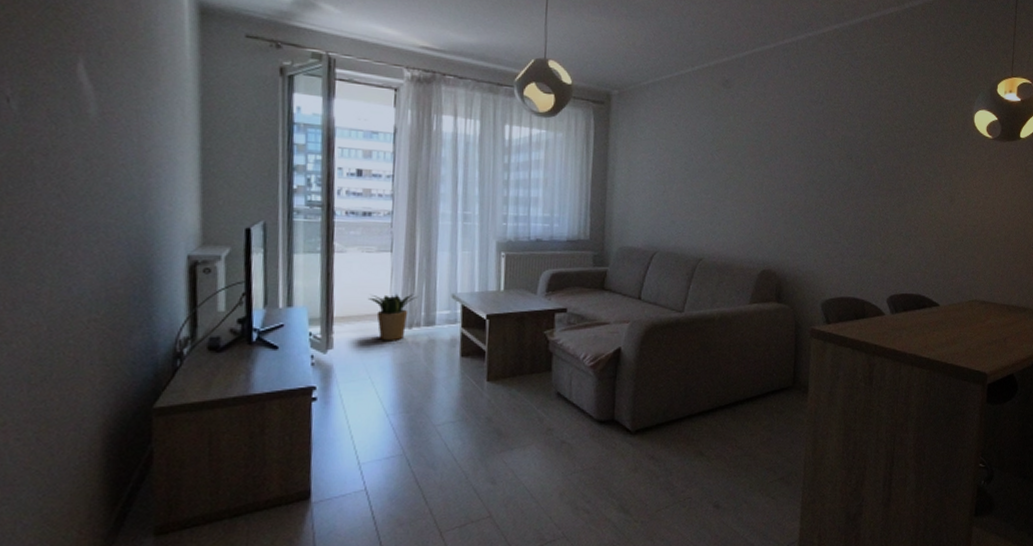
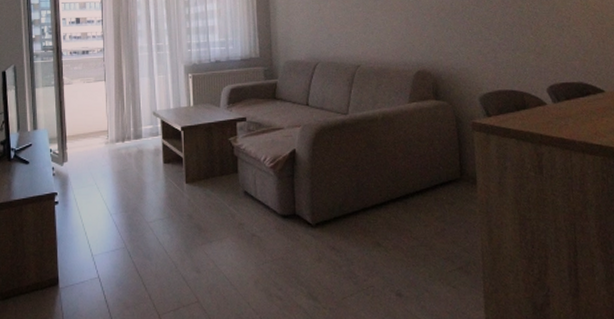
potted plant: present [367,293,420,341] -> none [90,113,128,154]

